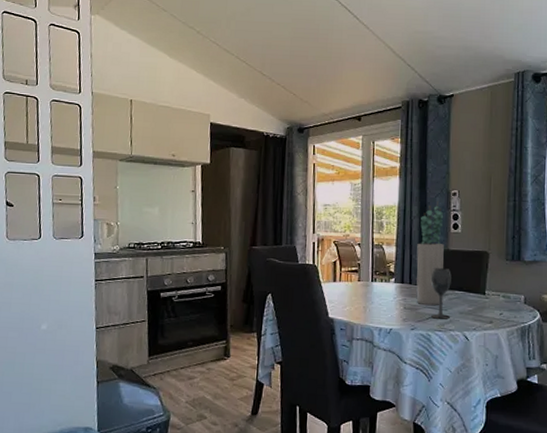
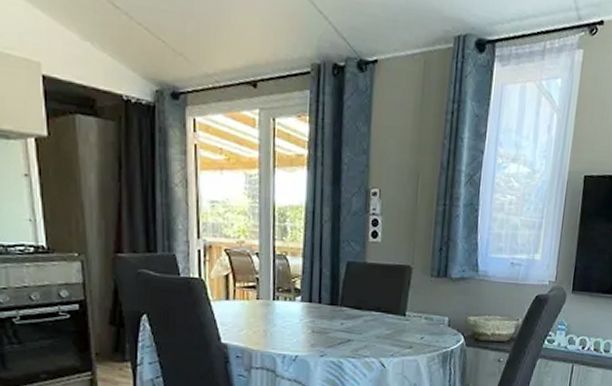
vase: present [416,201,445,306] -> none [326,202,362,329]
wine glass: present [430,268,451,319] -> none [343,284,368,344]

